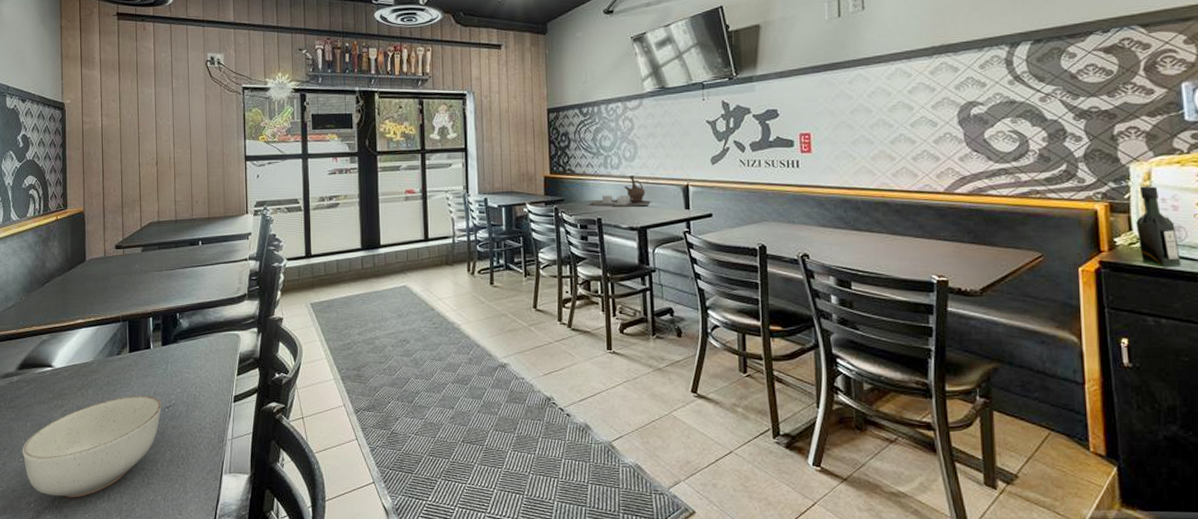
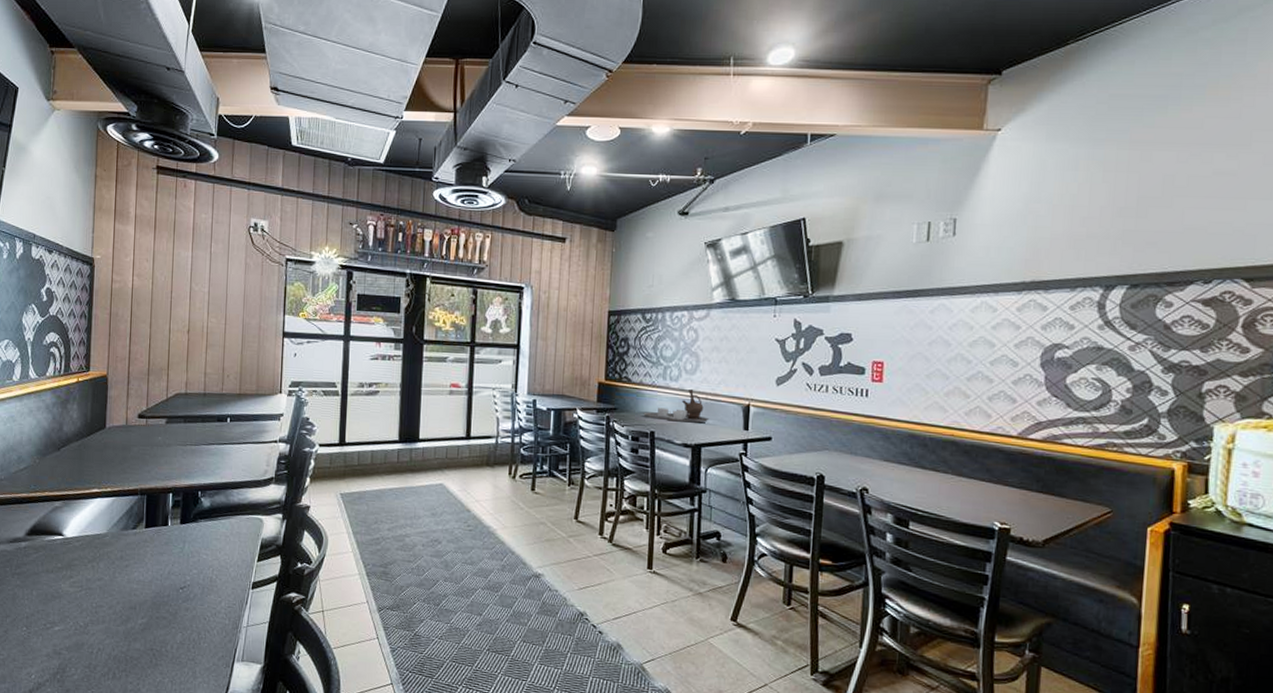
bowl: present [22,395,162,498] -> none [26,572,176,673]
bottle: present [1136,186,1181,268] -> none [1212,448,1255,536]

